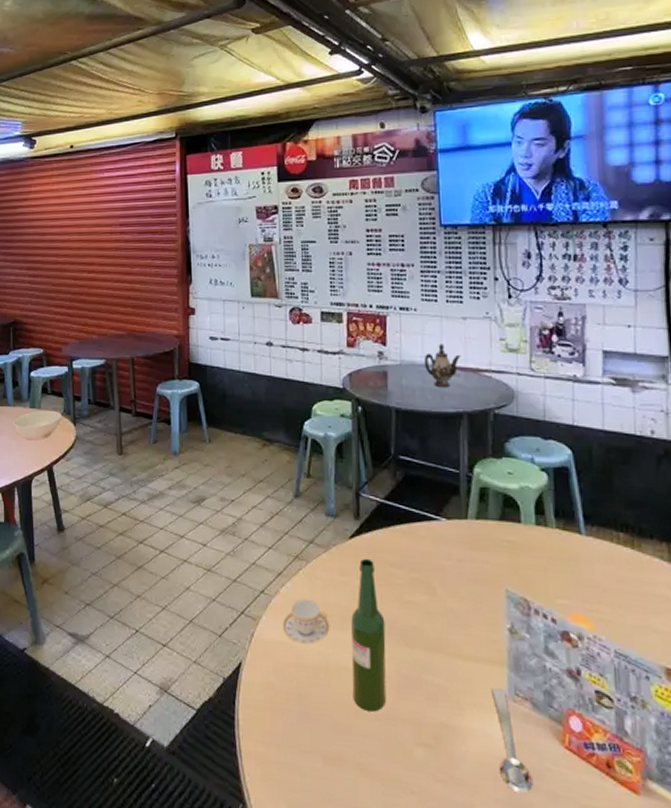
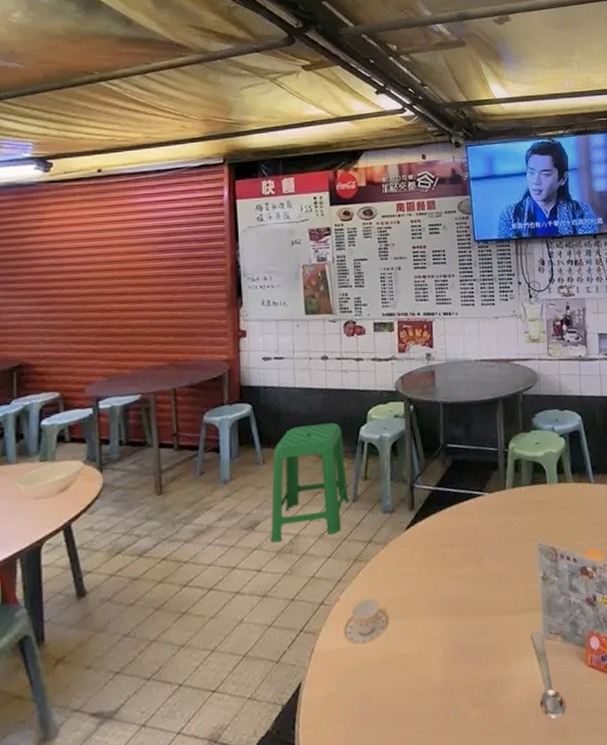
stool: none [214,411,292,526] -> present [270,422,350,543]
beer bottle: present [351,558,387,712] -> none [409,544,444,691]
teapot: present [423,344,461,387] -> none [465,341,495,378]

